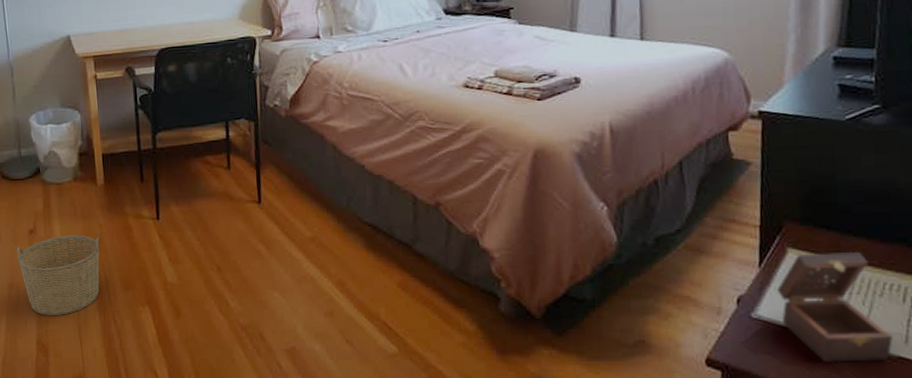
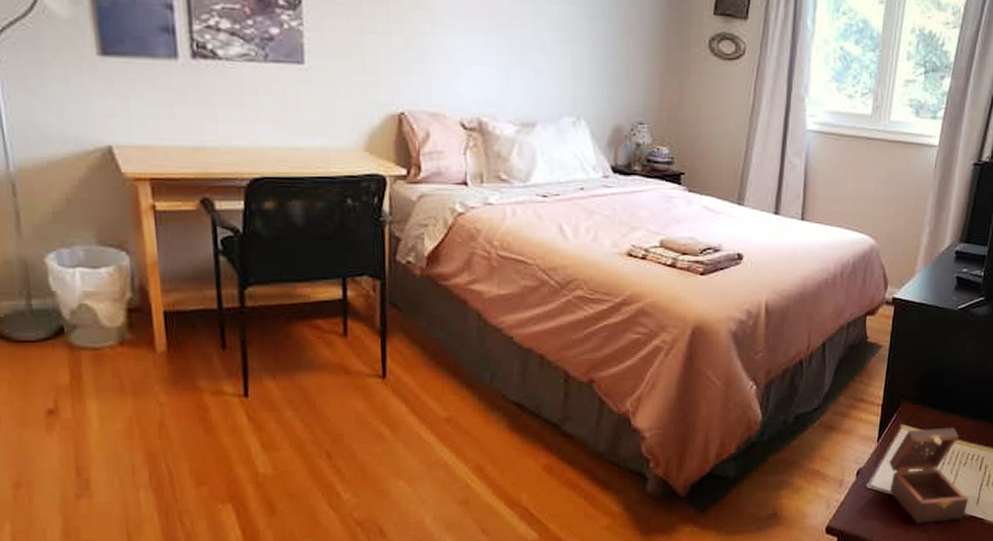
basket: present [17,235,100,315] -> none [27,416,160,521]

